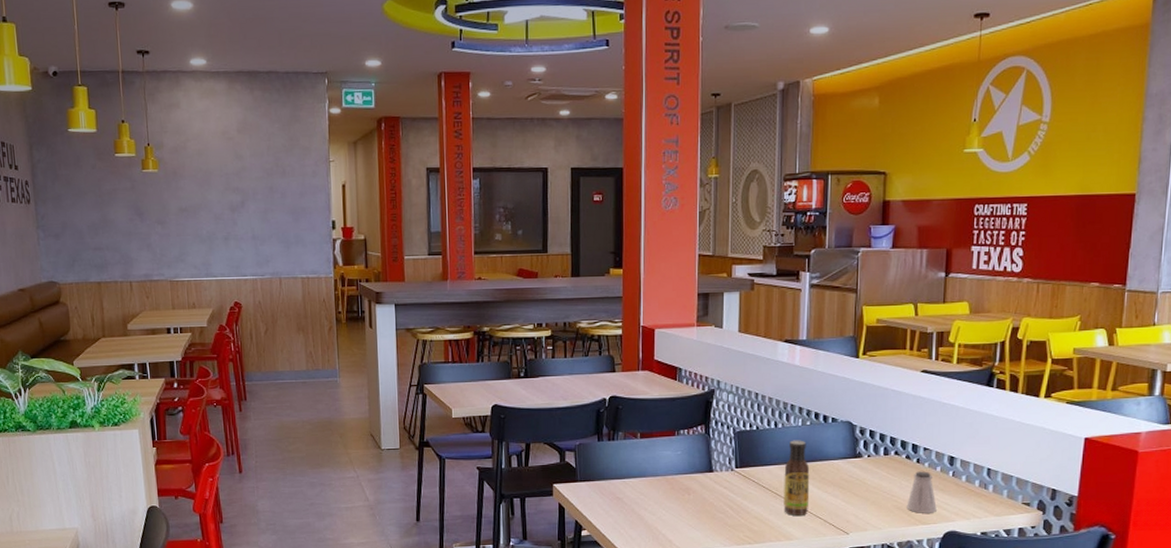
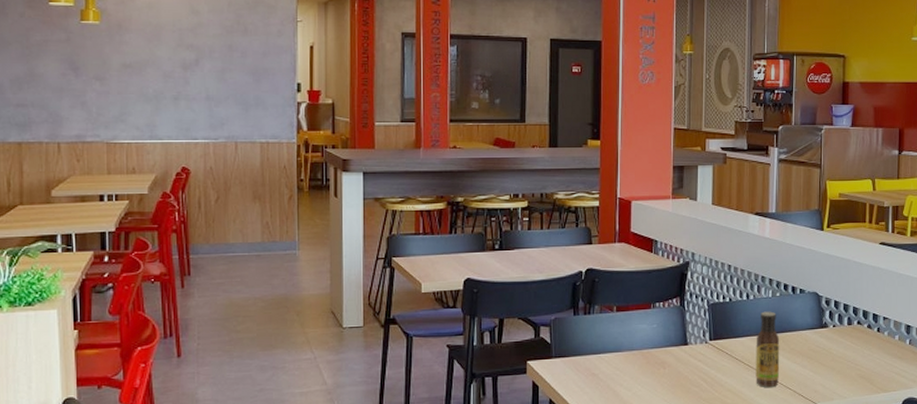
saltshaker: present [907,471,937,513] -> none [869,340,896,381]

